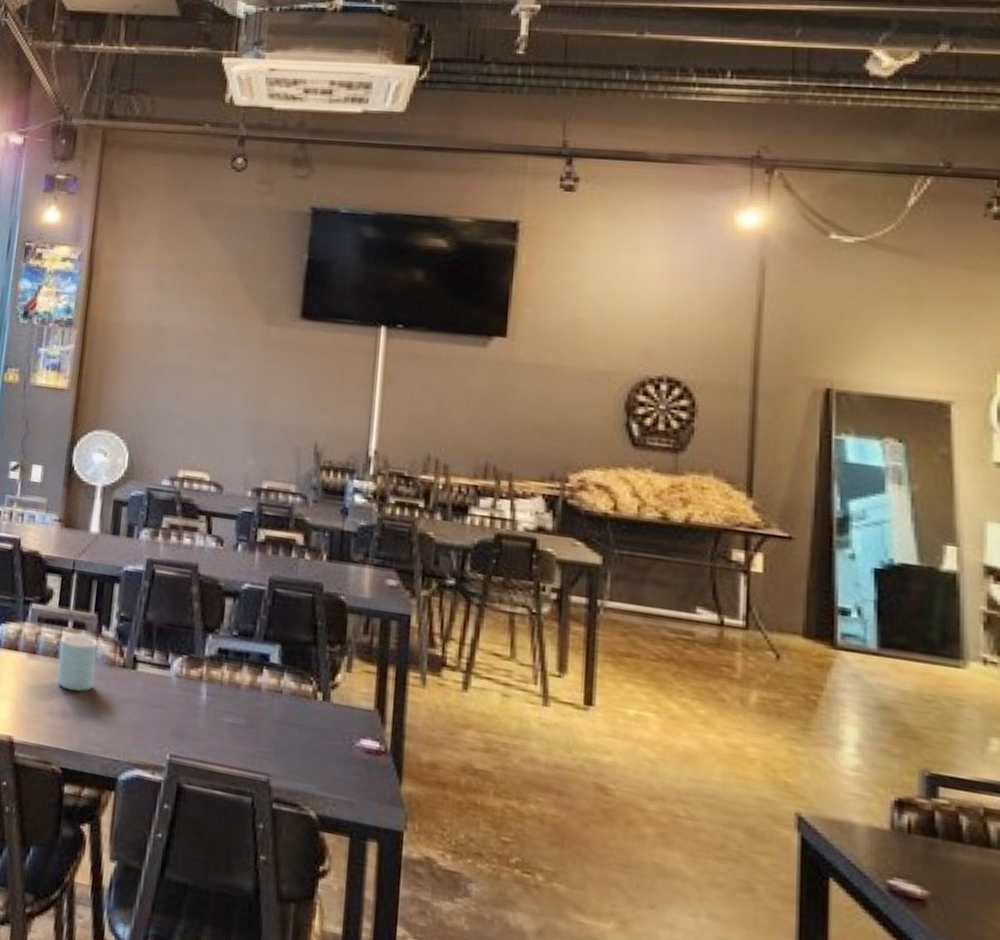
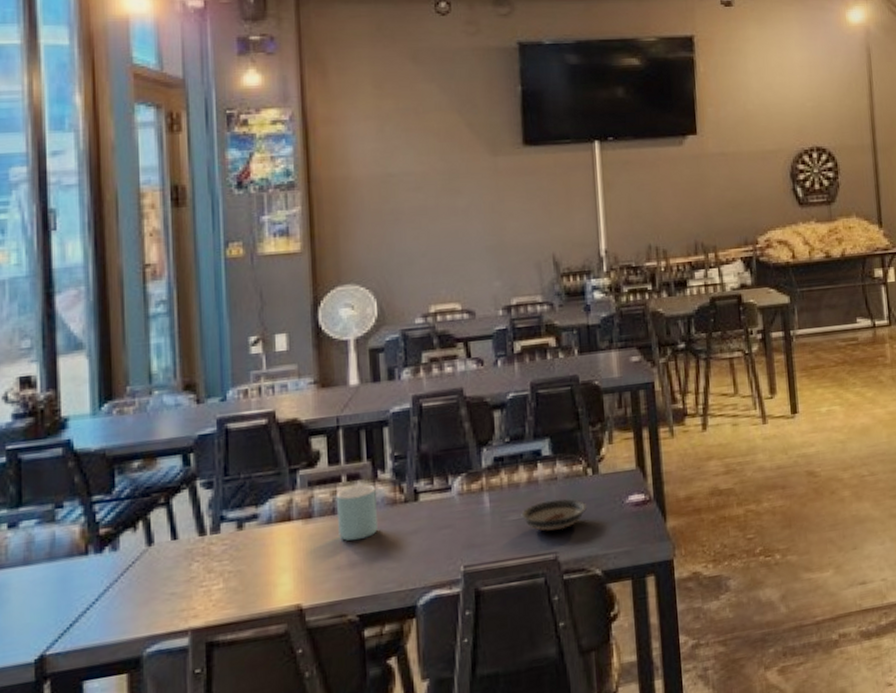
saucer: none [237,712,310,752] -> present [521,498,586,532]

